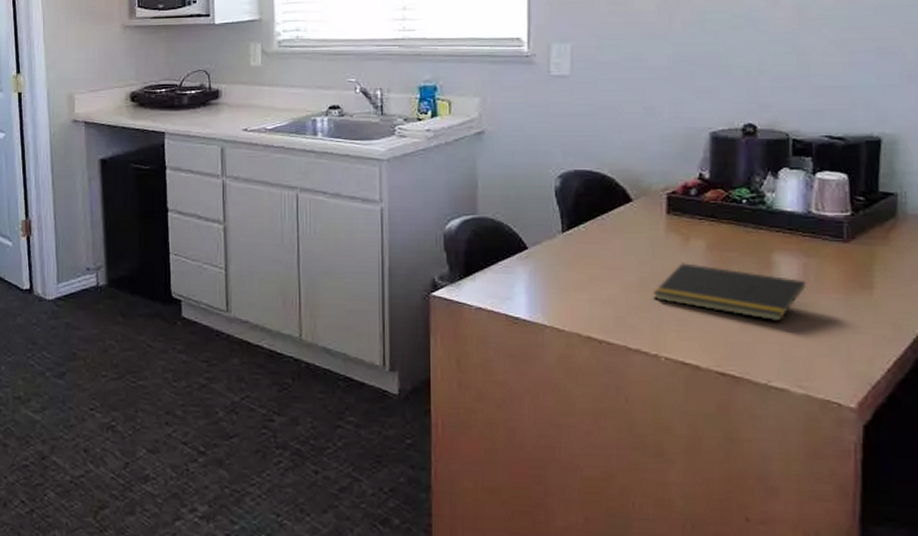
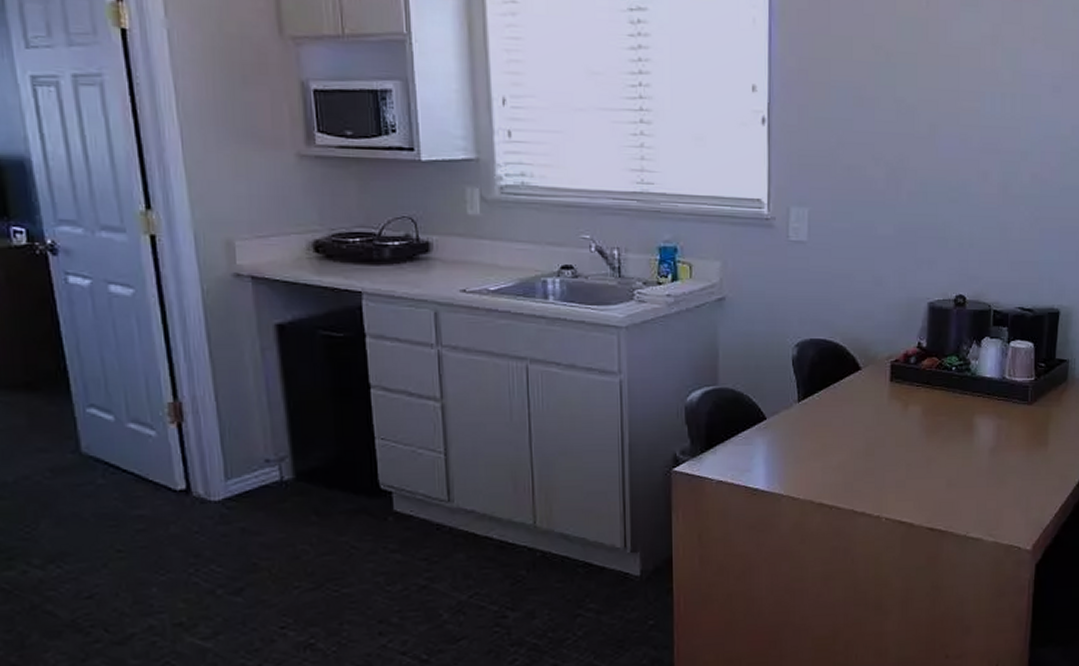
notepad: present [653,263,807,322] -> none [877,428,1000,479]

